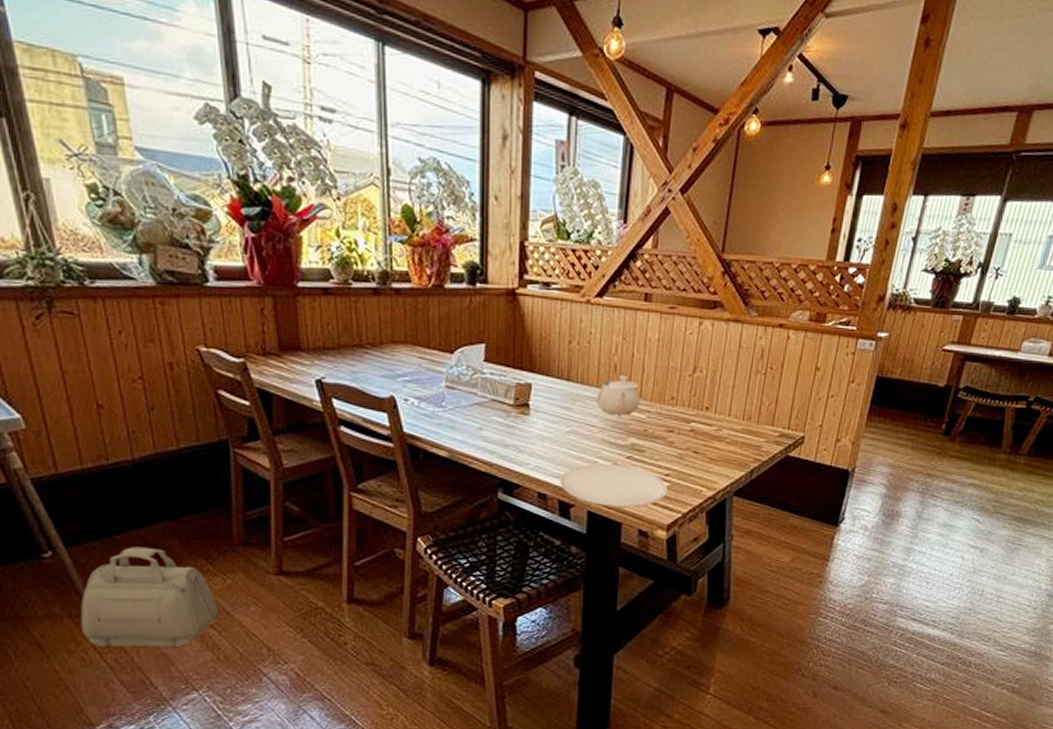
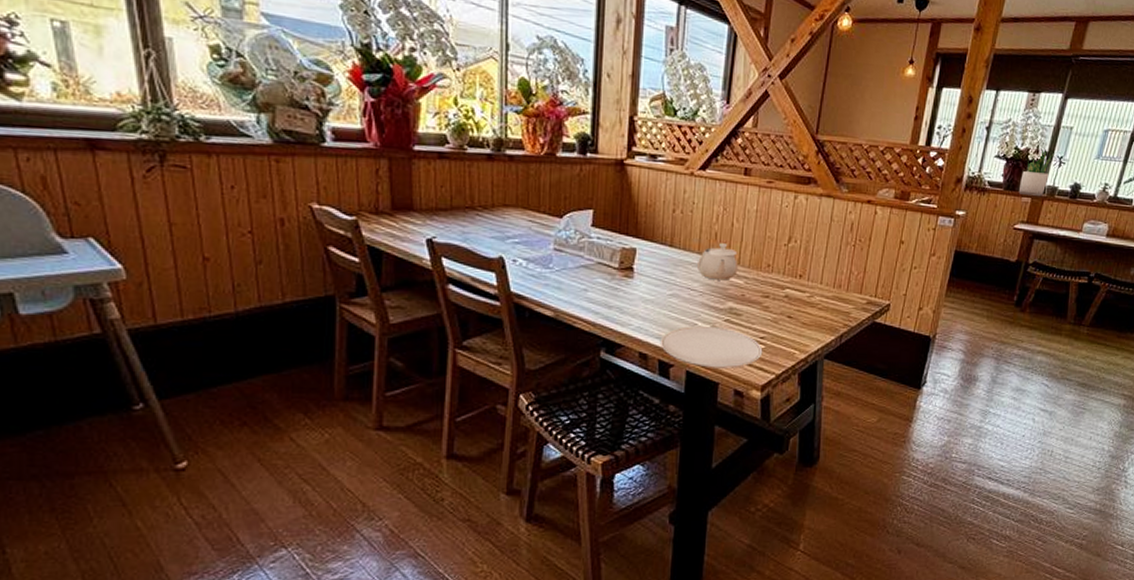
handbag: present [80,547,219,649] -> none [167,400,315,504]
planter: none [948,260,989,314] -> present [1018,149,1053,197]

